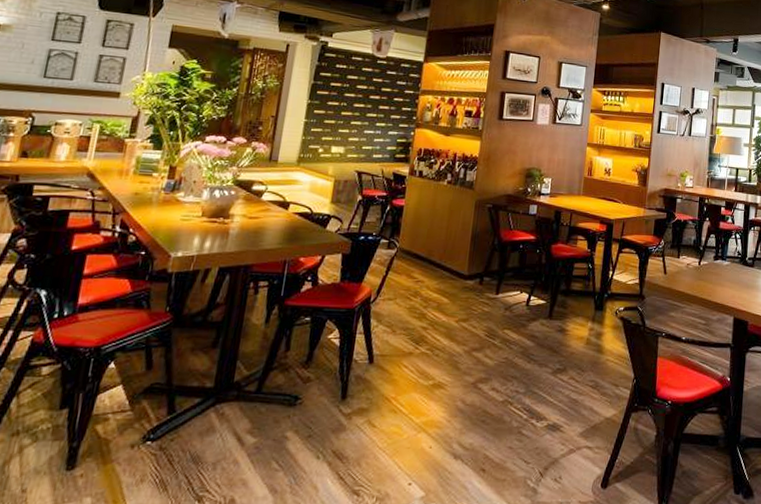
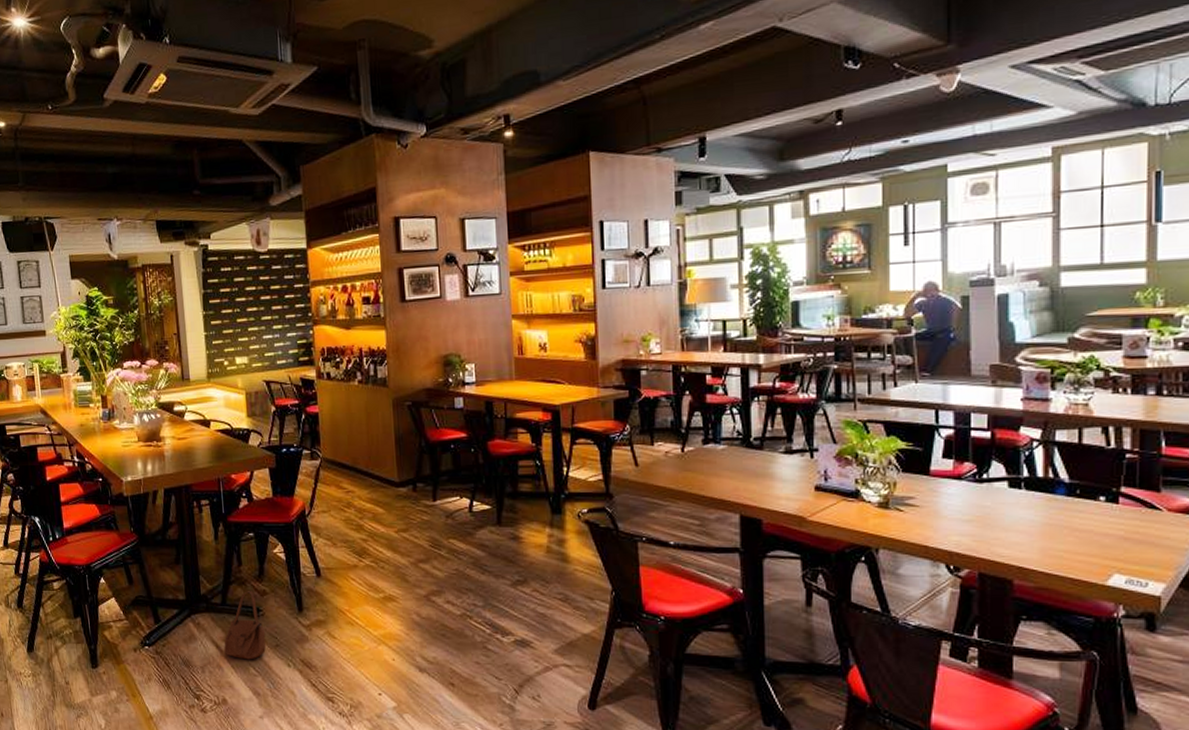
handbag: none [244,378,300,453] -> present [223,591,266,660]

